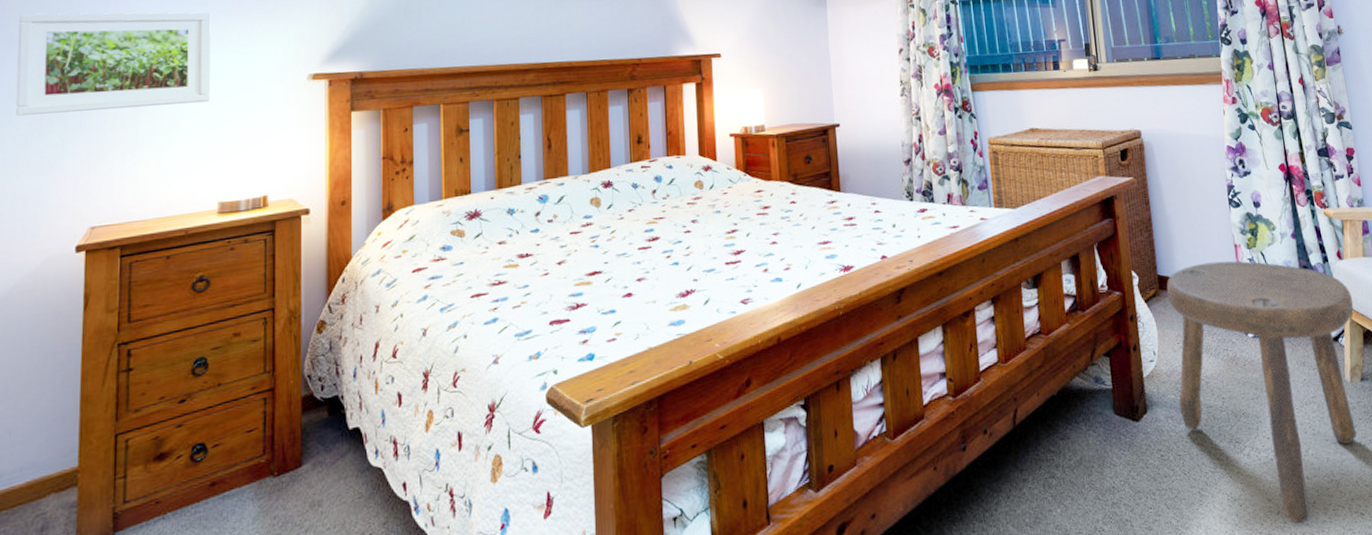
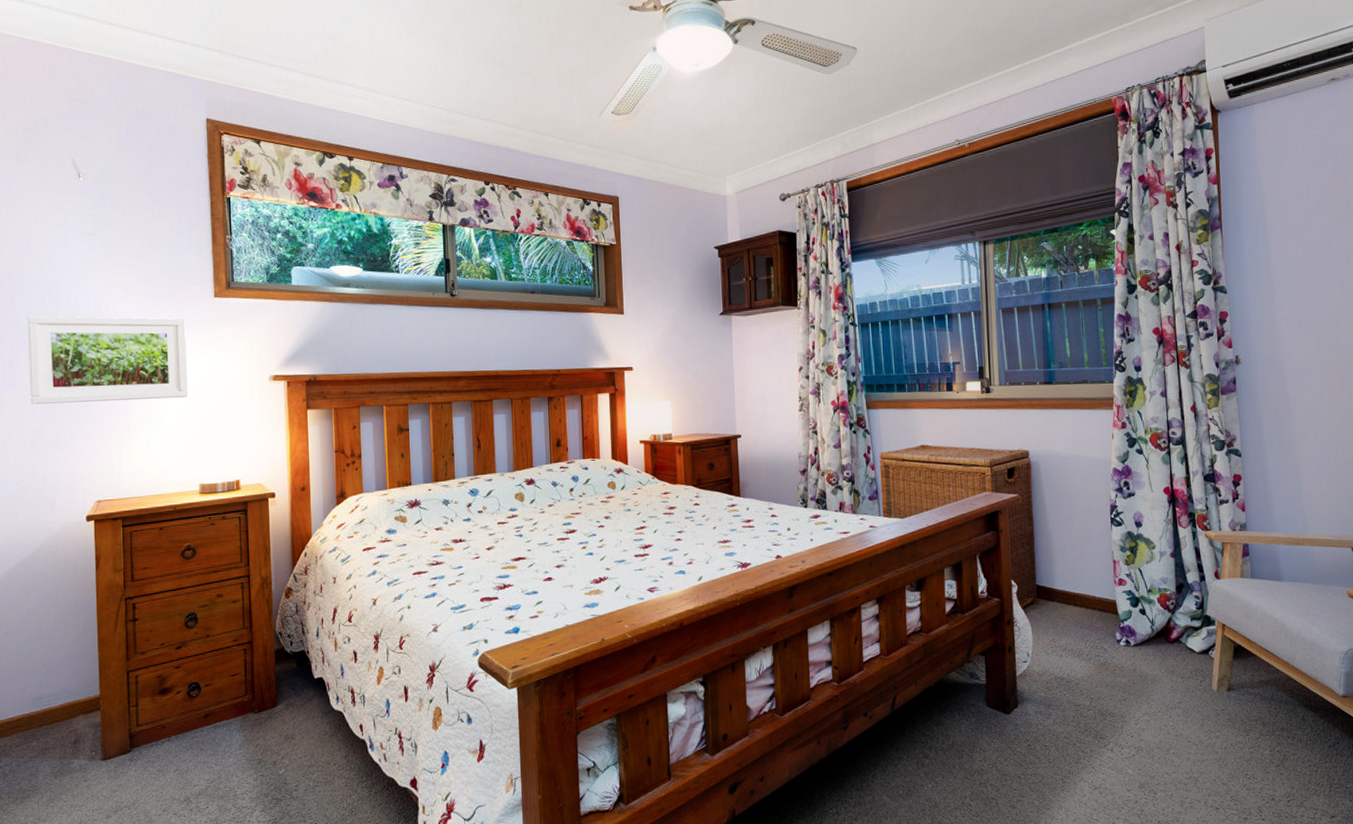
stool: present [1166,261,1357,524] -> none [1044,575,1227,813]

